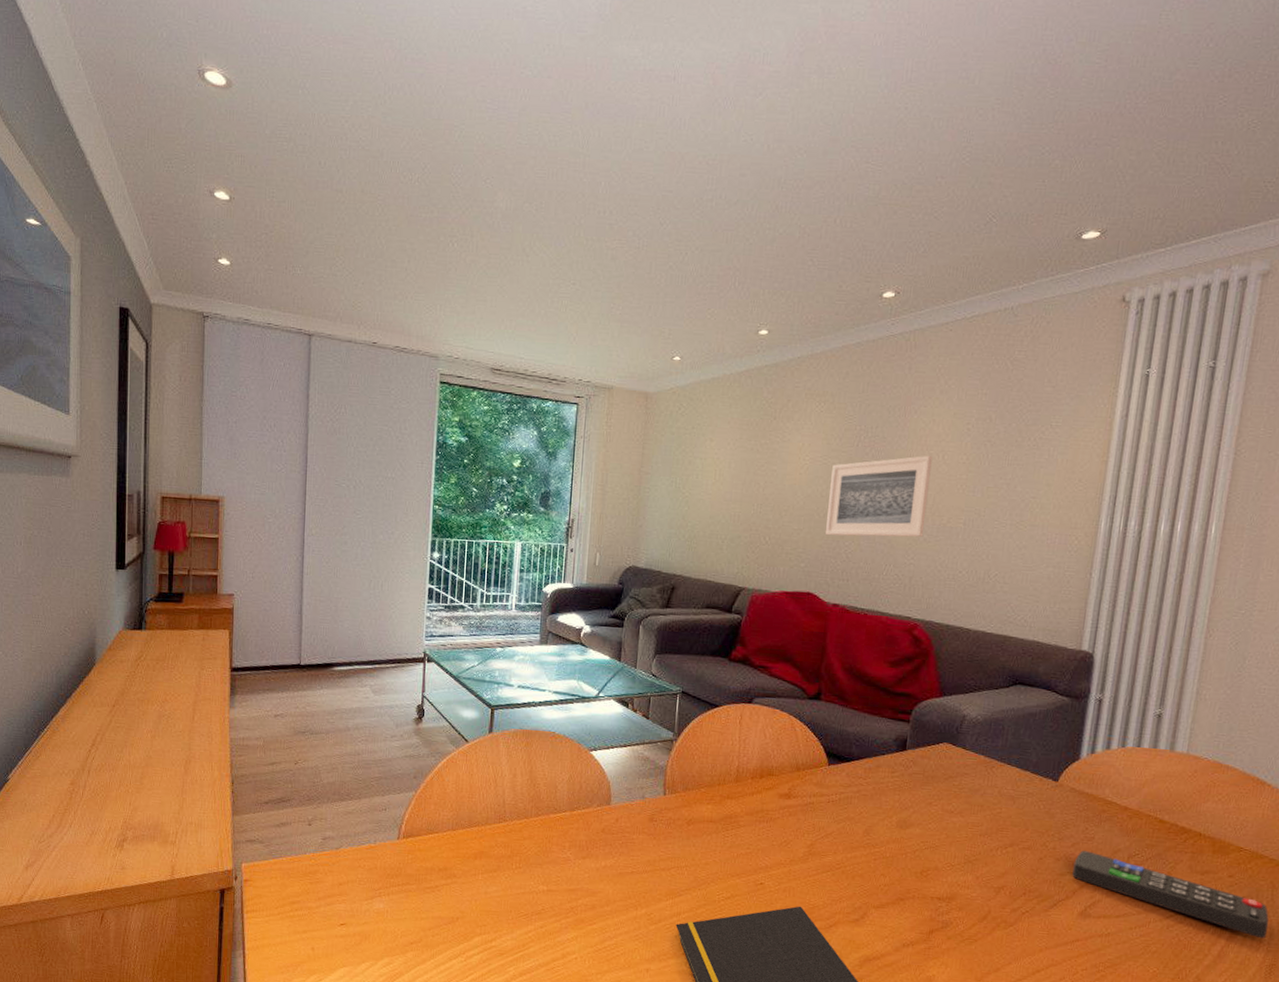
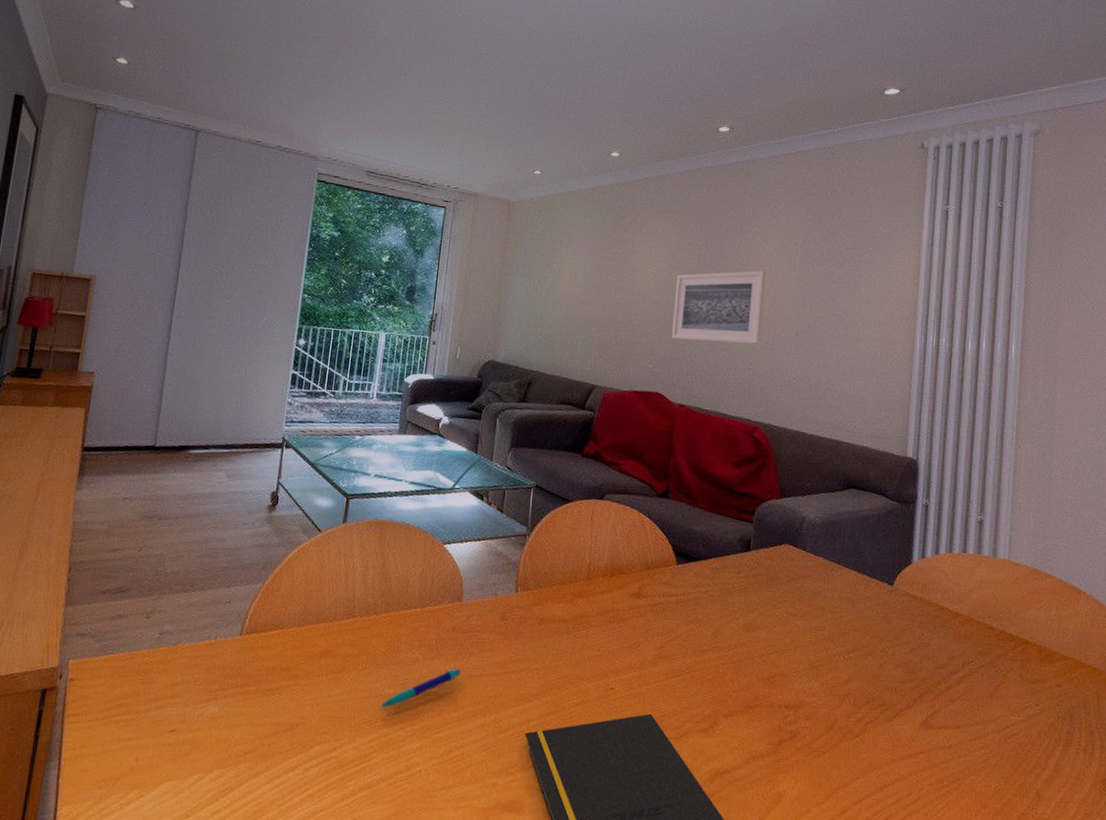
pen: none [535,866,612,903] -> present [380,668,461,708]
remote control: present [1072,851,1269,939] -> none [912,657,1098,752]

